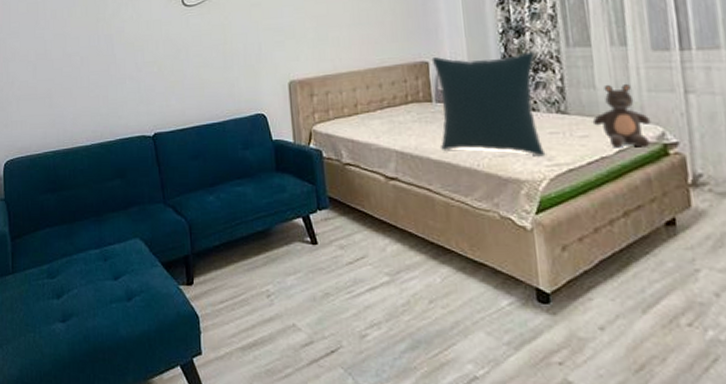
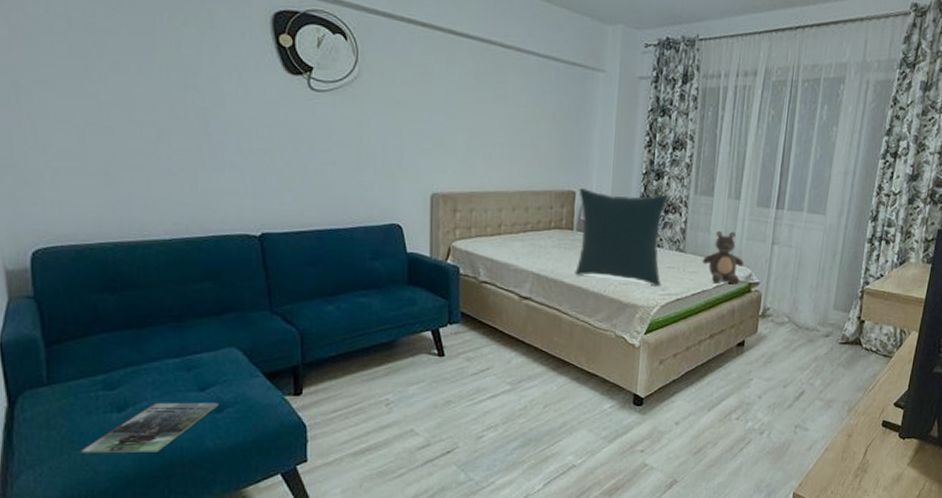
magazine: none [32,290,128,338] -> present [80,402,218,454]

